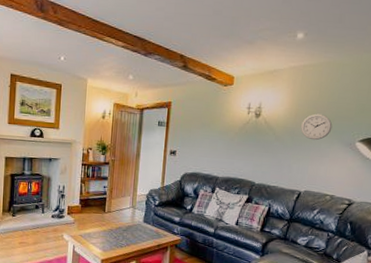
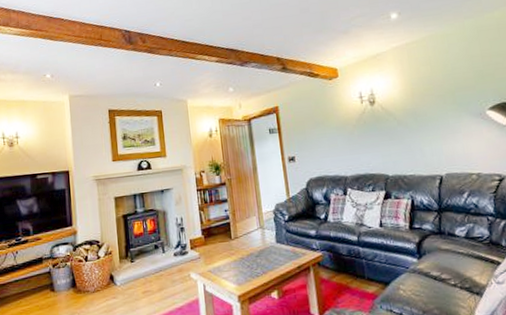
wall clock: present [301,113,333,141] -> none [421,88,456,118]

